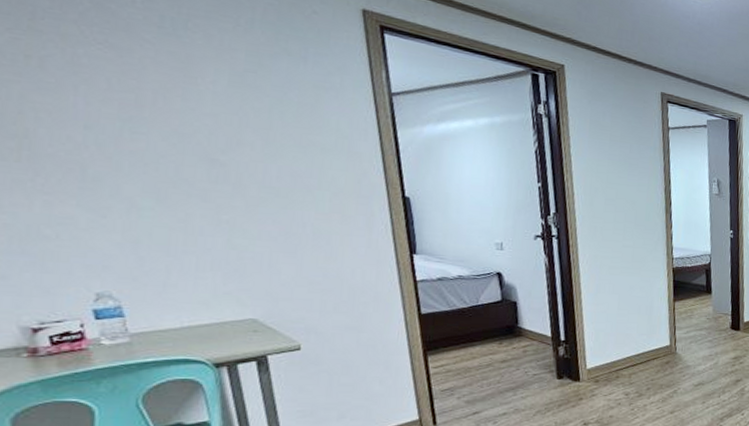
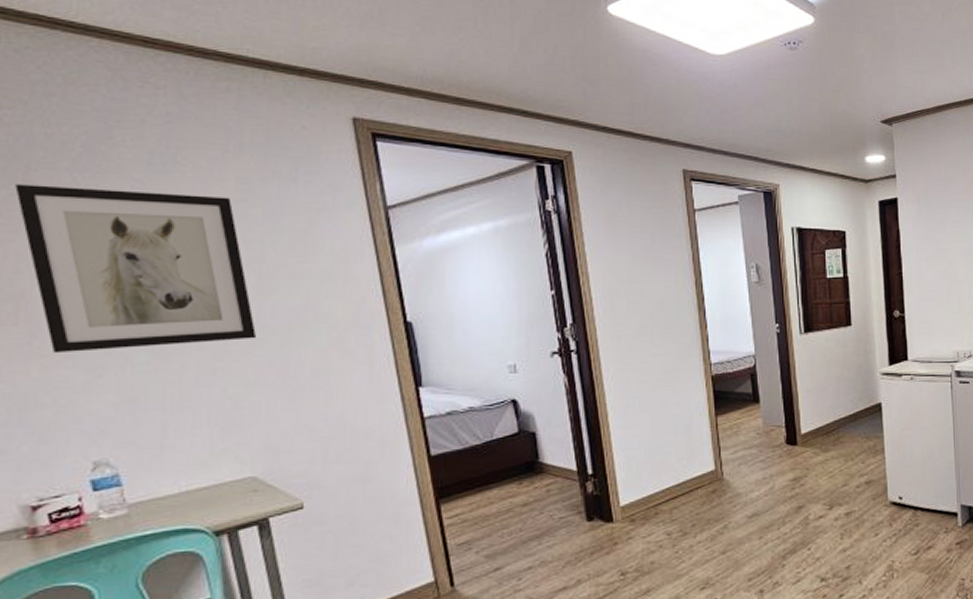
wall art: none [19,29,262,198] -> present [15,184,257,354]

